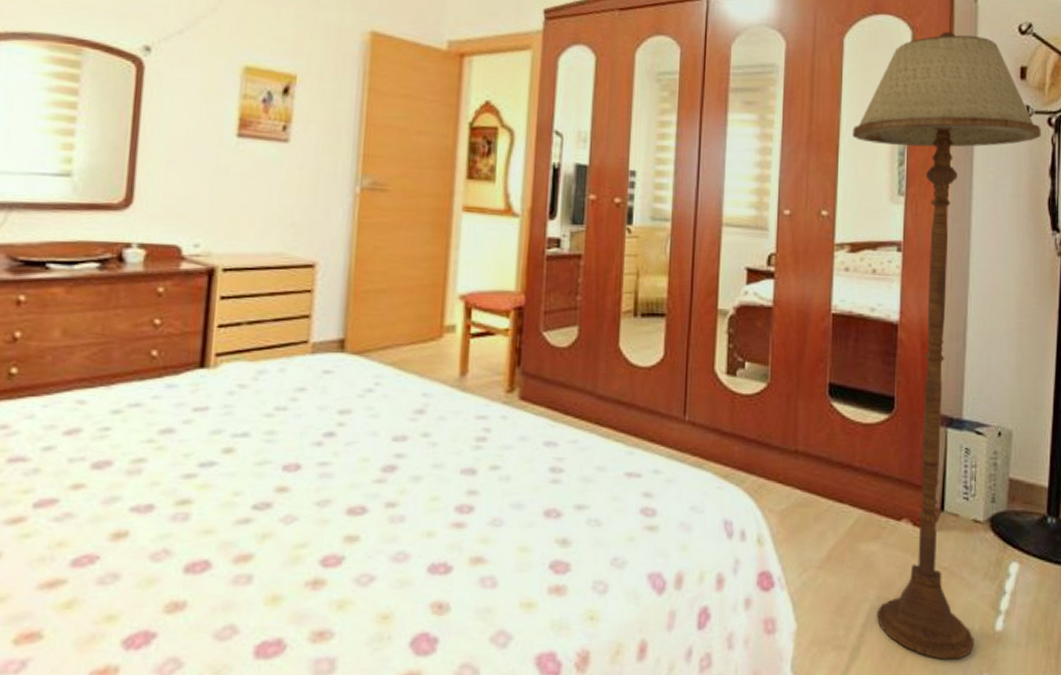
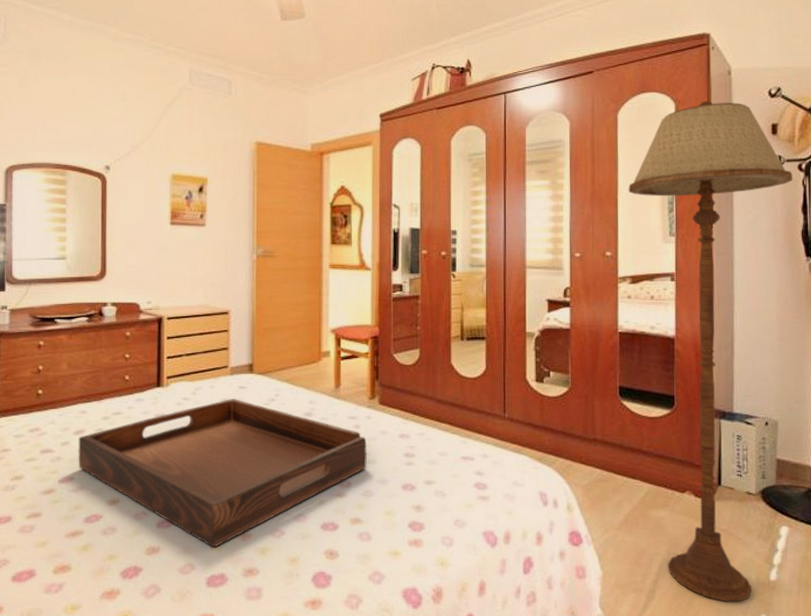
serving tray: none [67,388,499,601] -> present [78,399,367,548]

